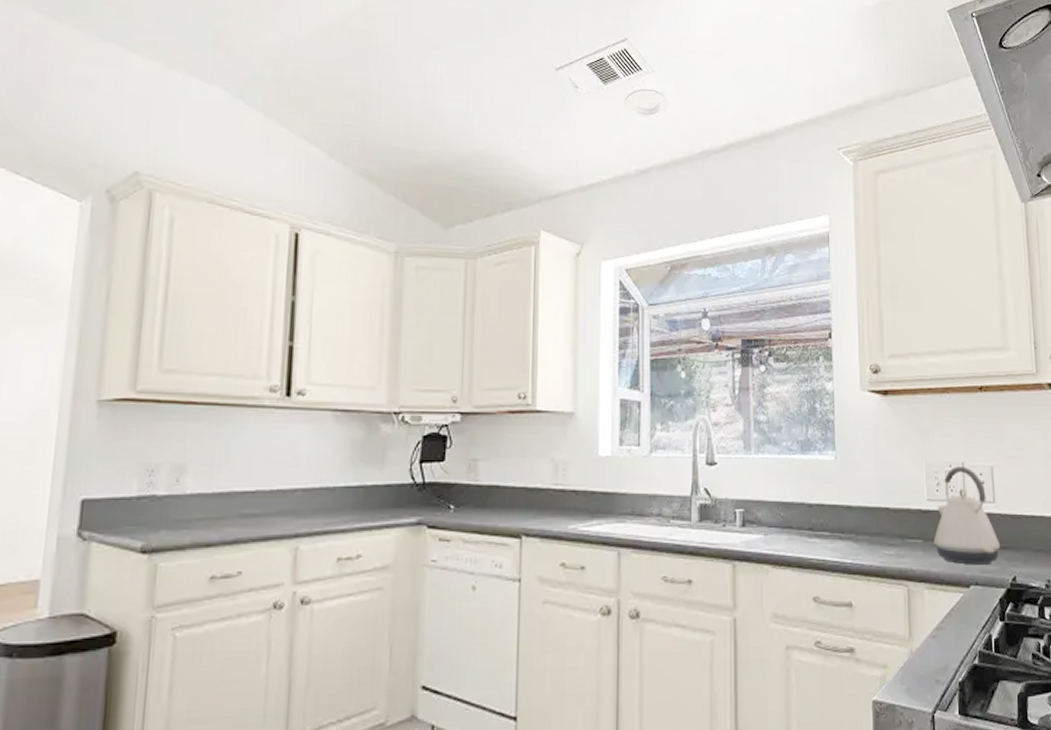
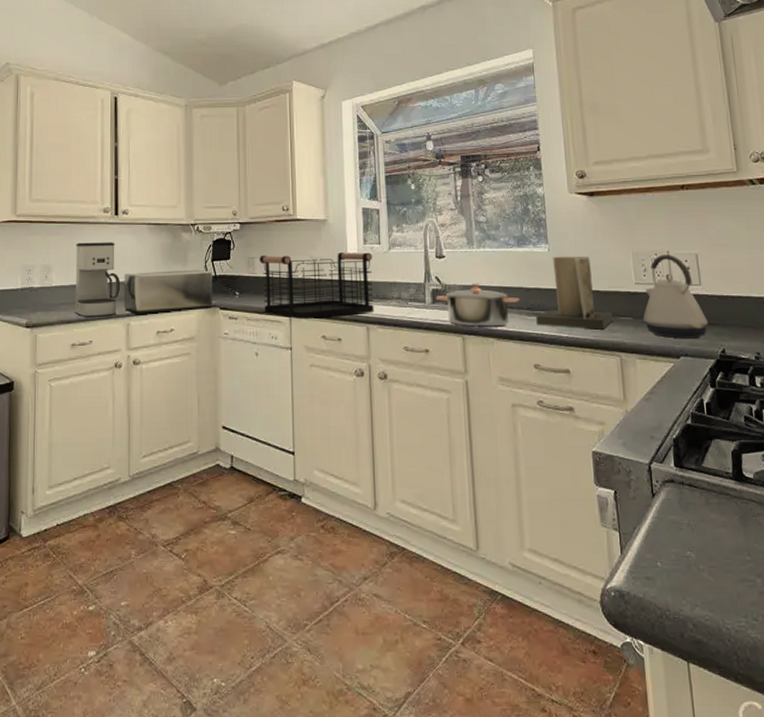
coffee maker: none [218,433,289,538] -> present [75,242,121,317]
toaster: none [290,475,420,536] -> present [123,270,213,315]
dish rack: none [484,455,629,542] -> present [259,252,374,320]
cooking pot: none [703,497,802,551] -> present [435,283,521,327]
paper towel roll: none [818,465,903,554] -> present [536,256,614,330]

